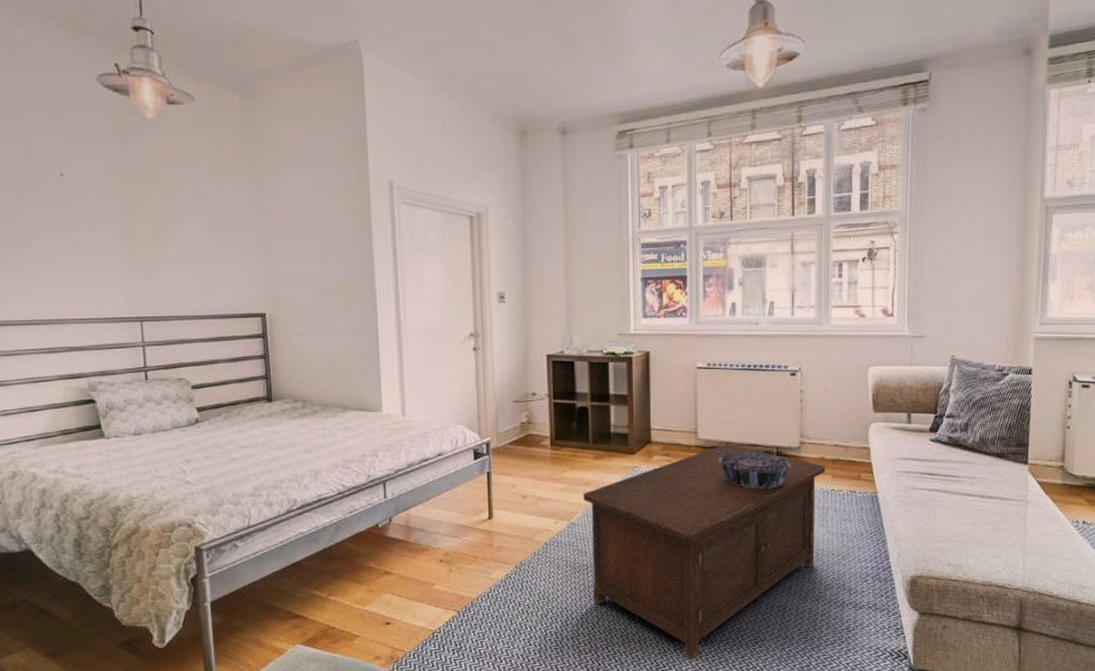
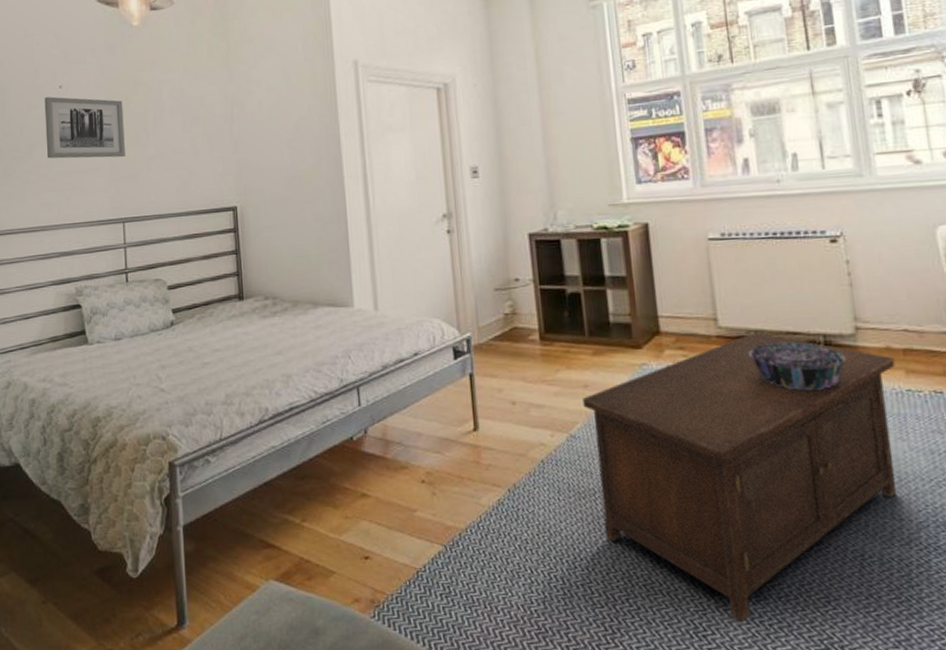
wall art: none [42,184,141,256] -> present [44,96,125,159]

